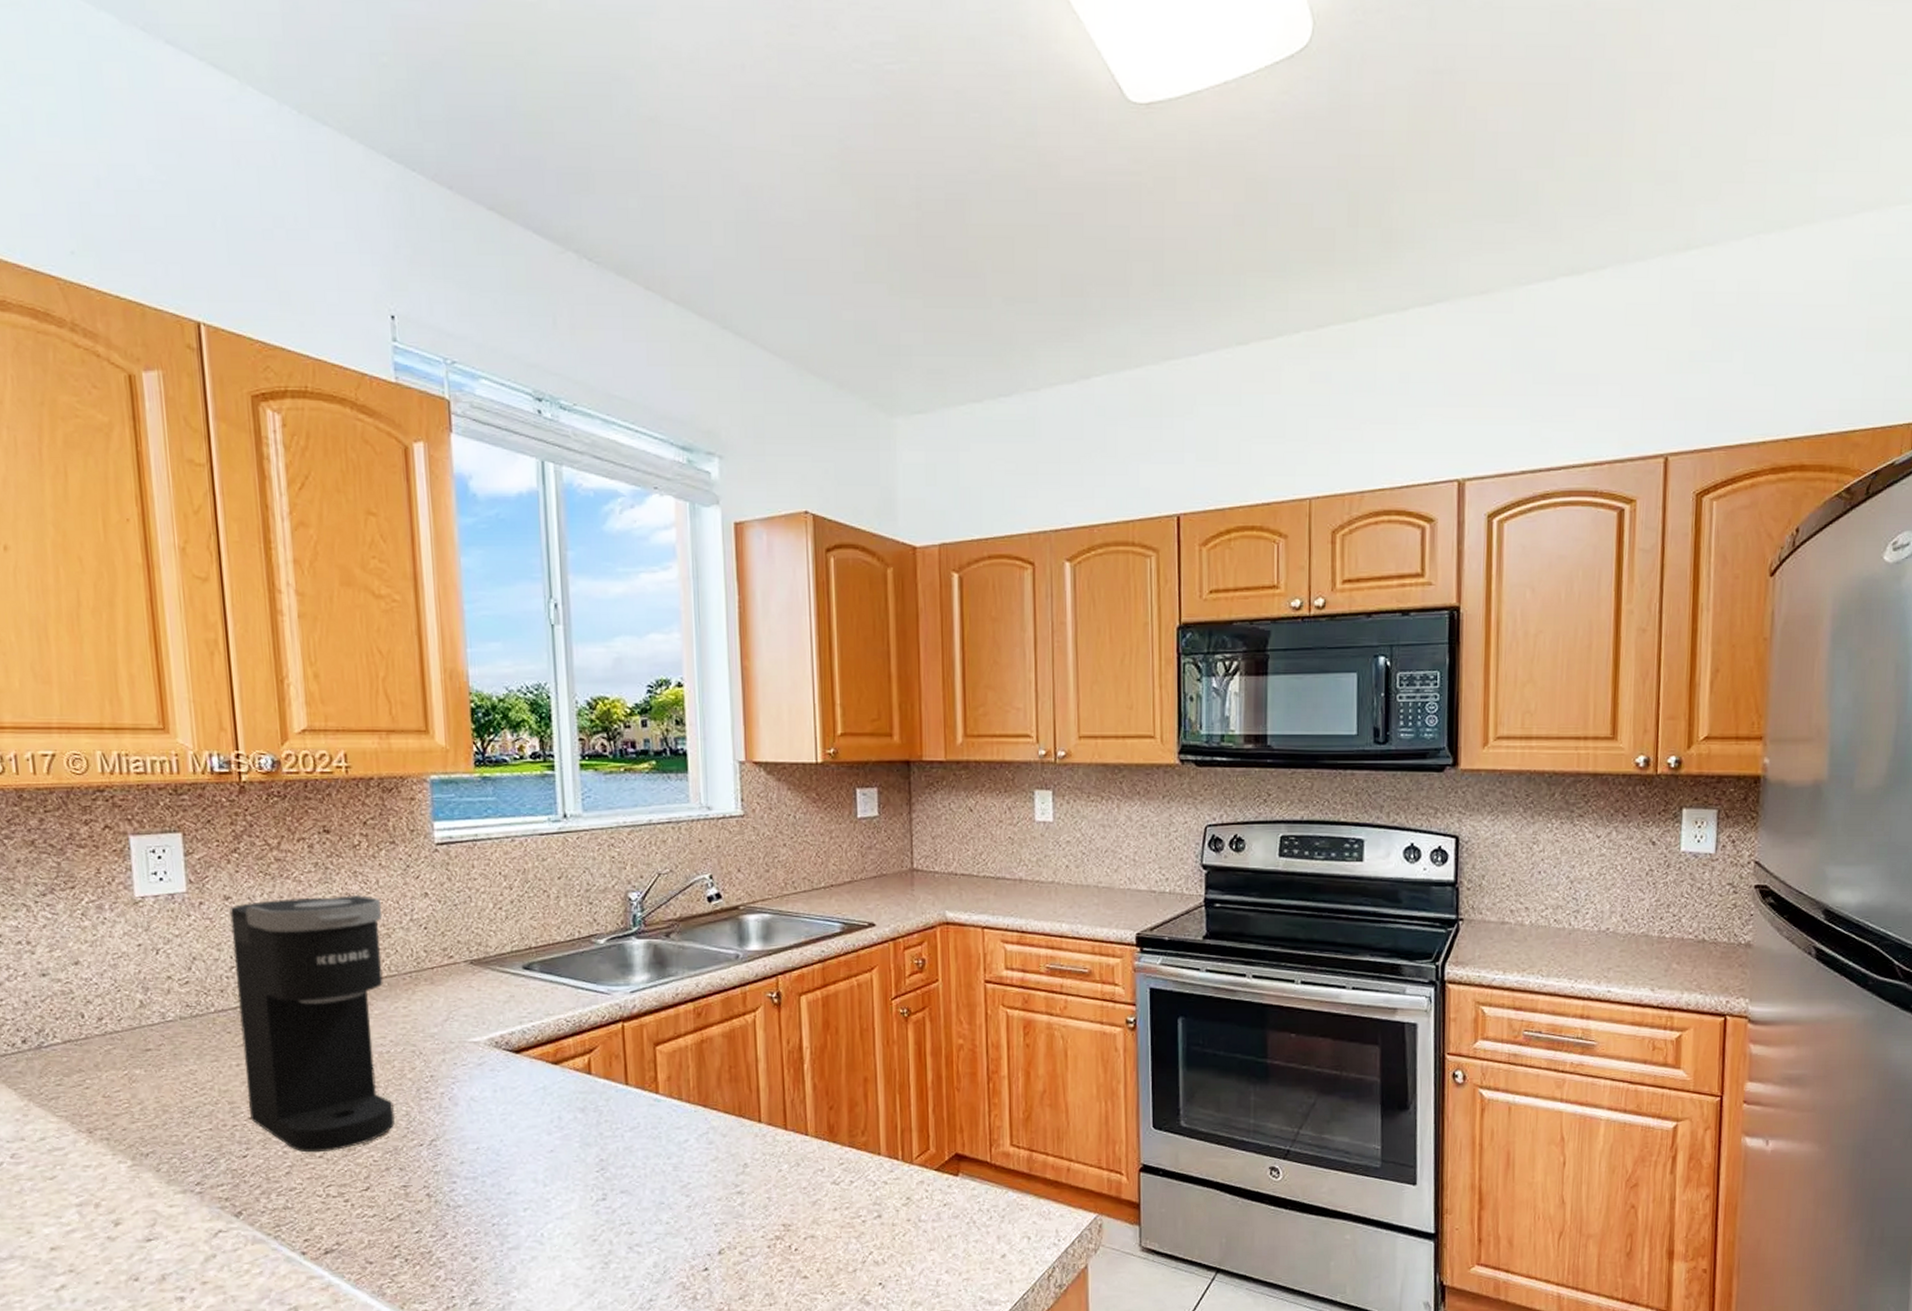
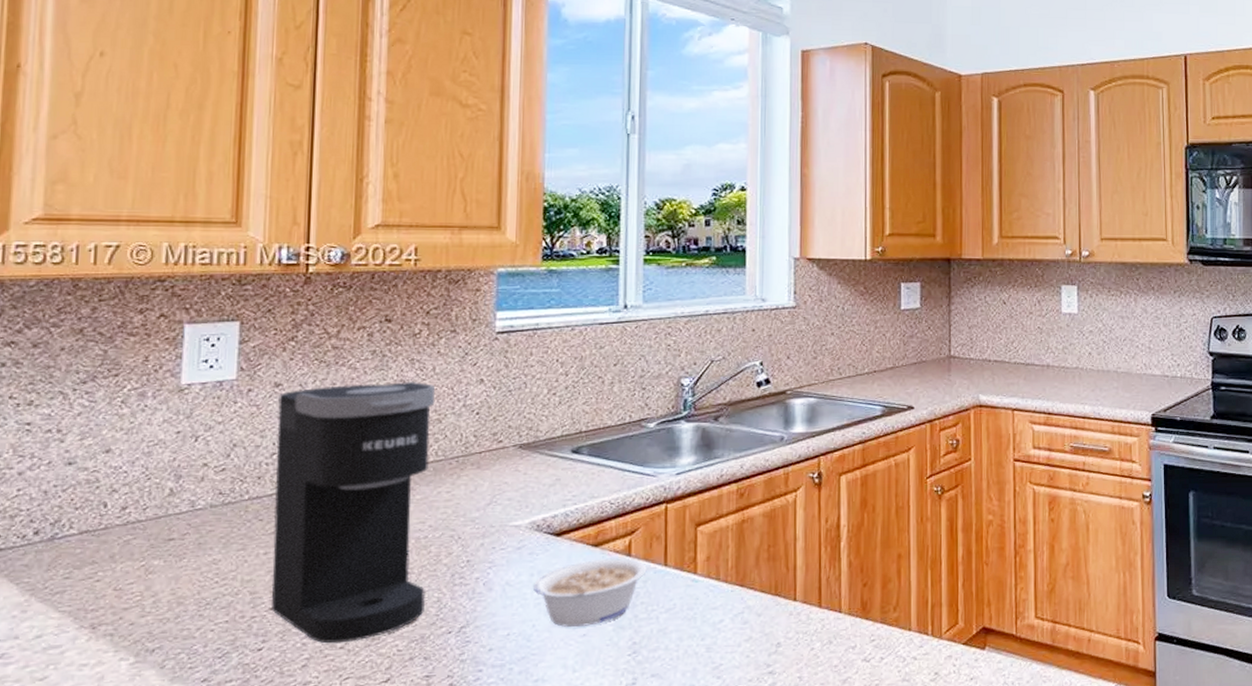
legume: none [496,1076,608,1142] -> present [532,558,647,627]

